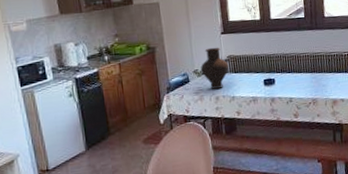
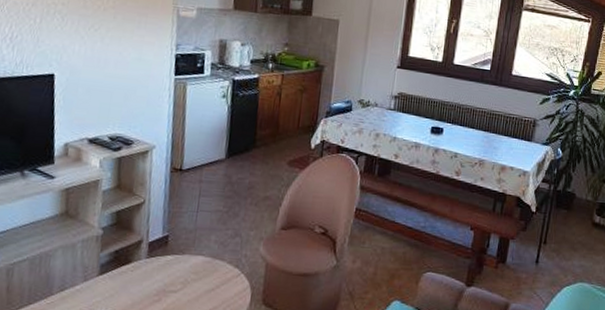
vase: present [201,47,229,89] -> none [367,79,398,126]

